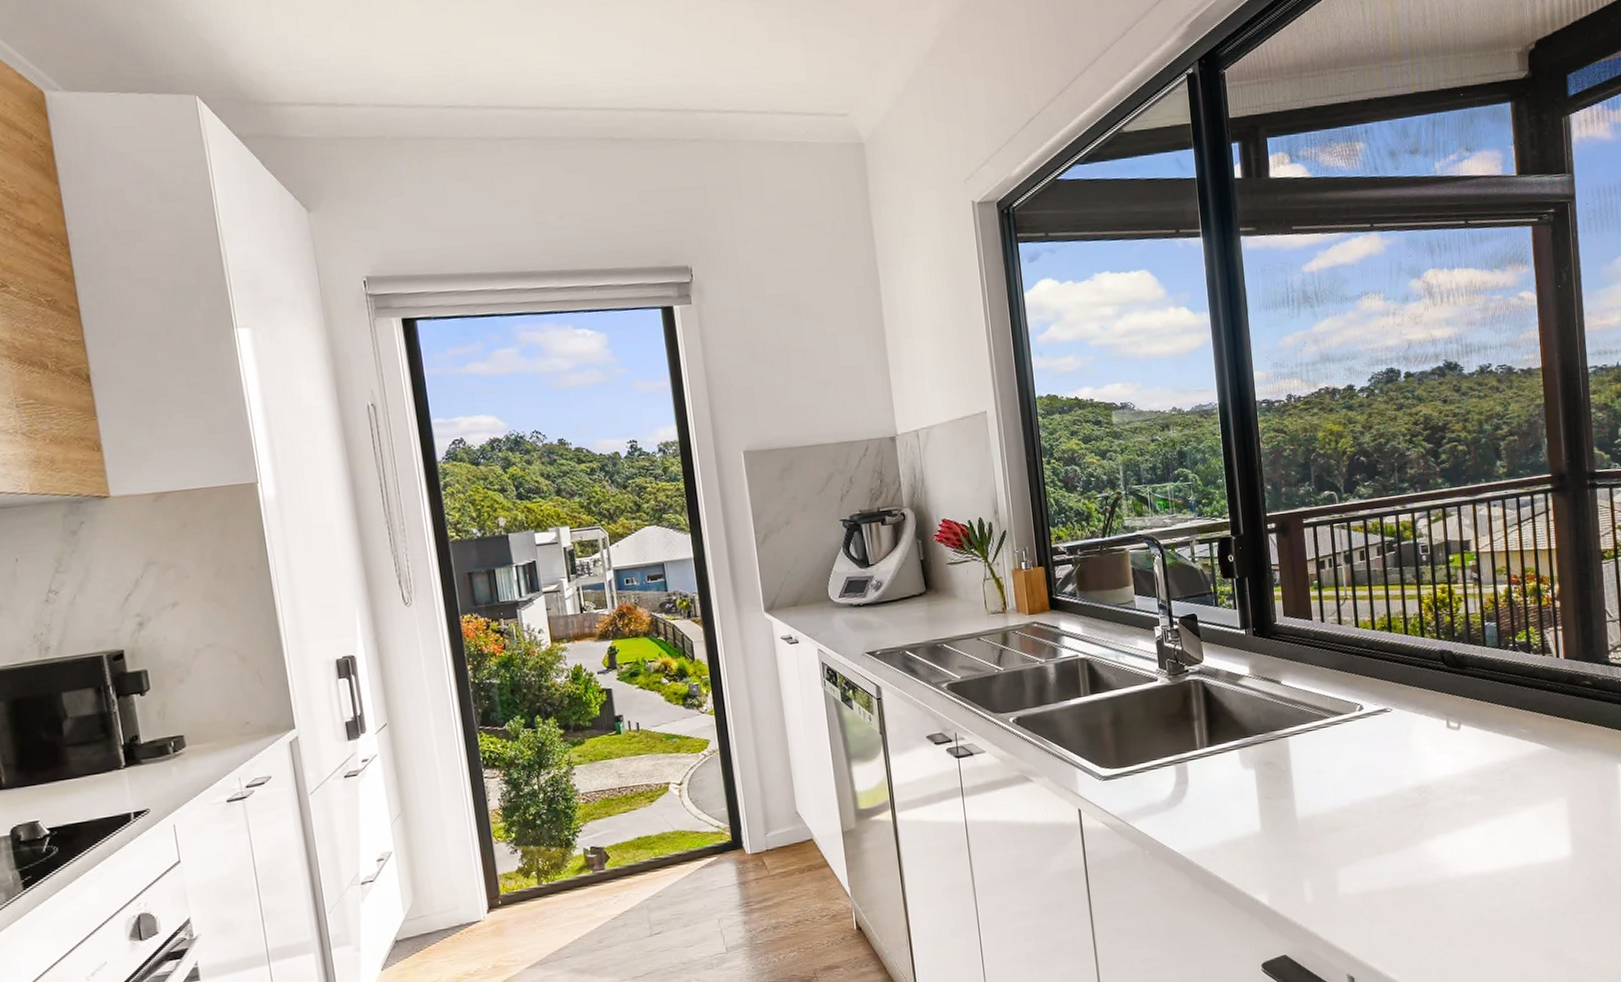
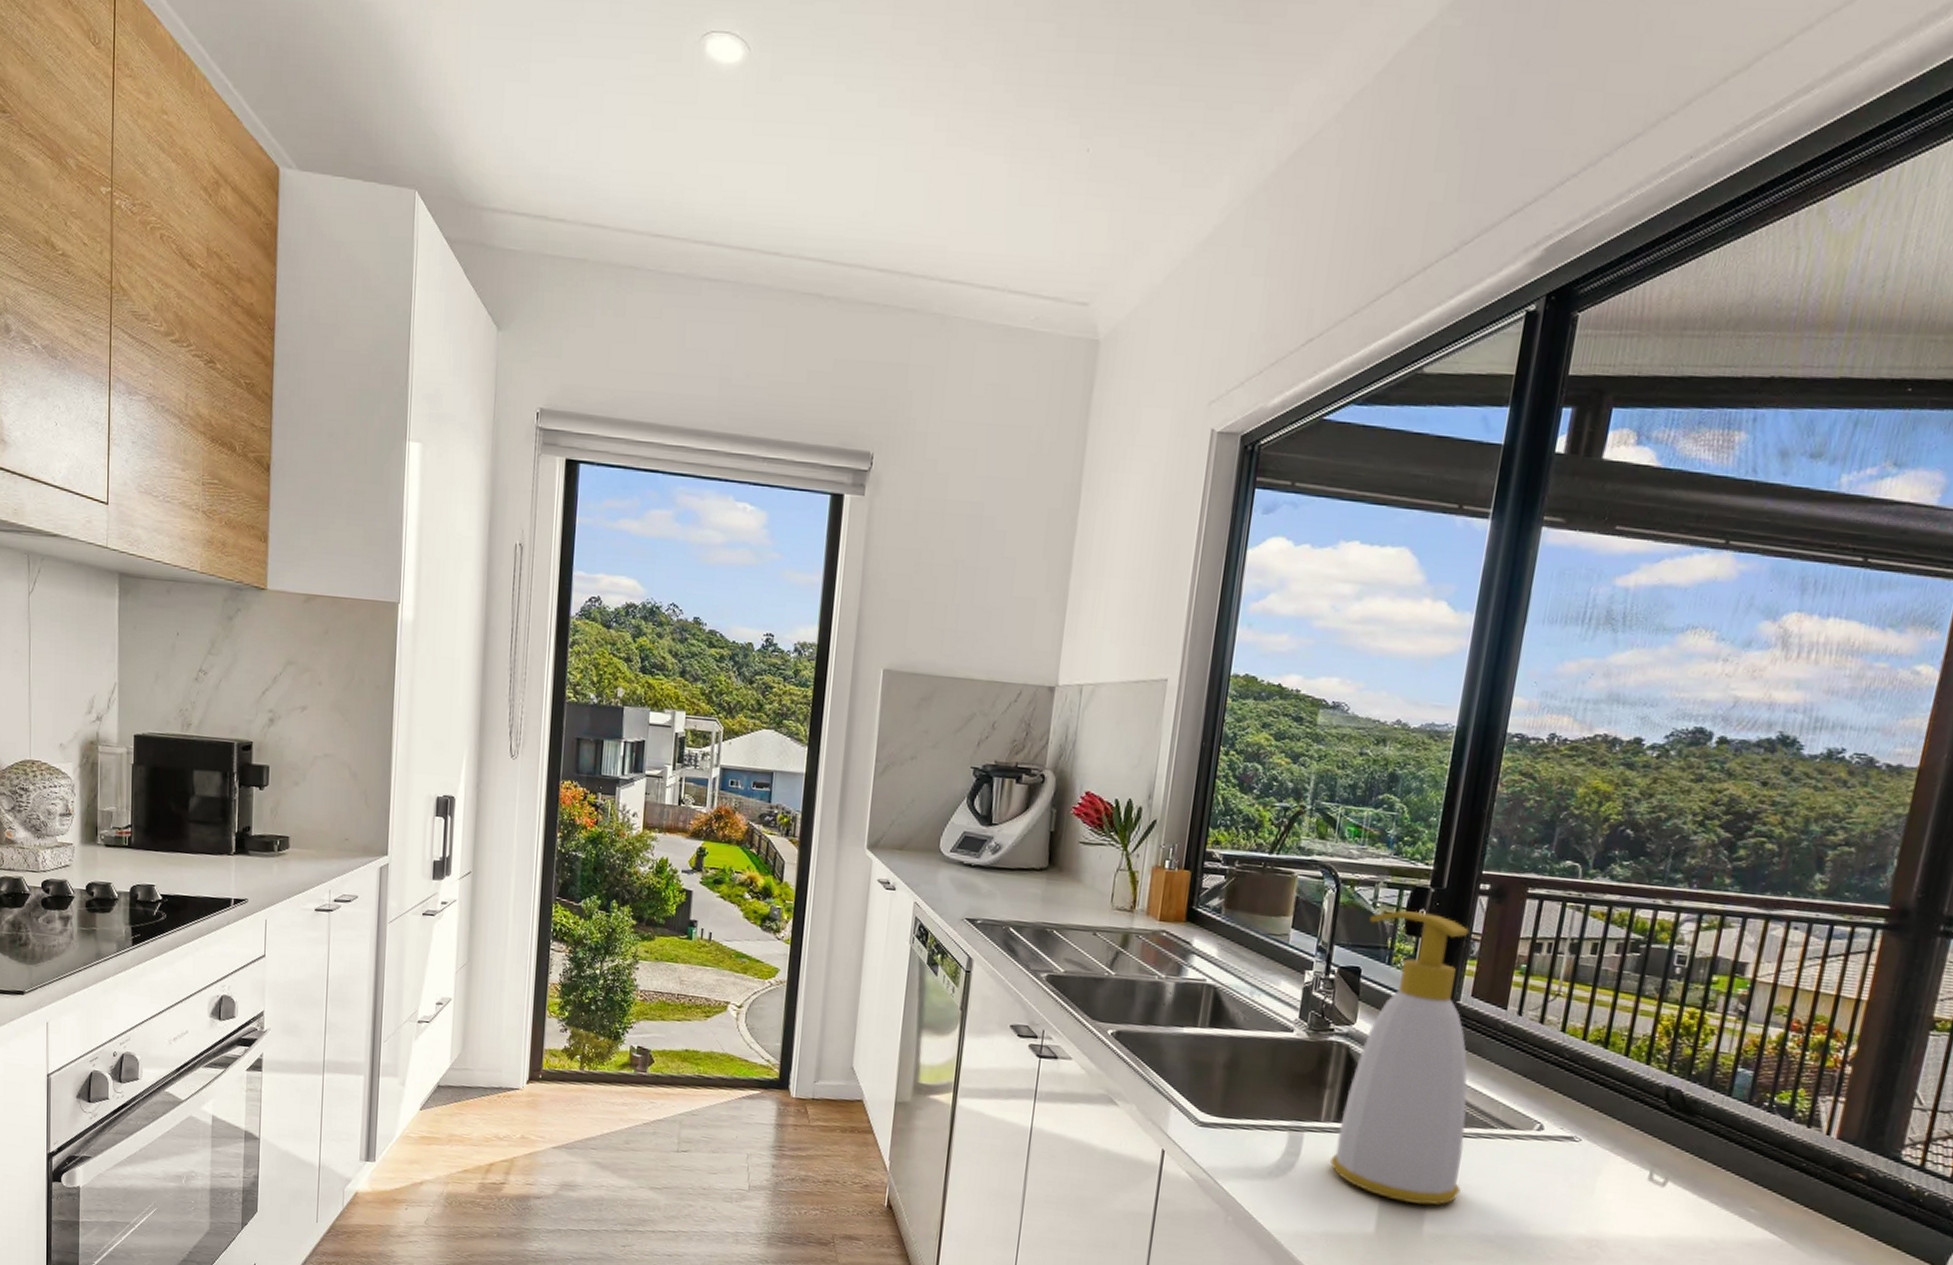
soap bottle: none [1192,557,1316,799] -> present [1329,910,1469,1205]

